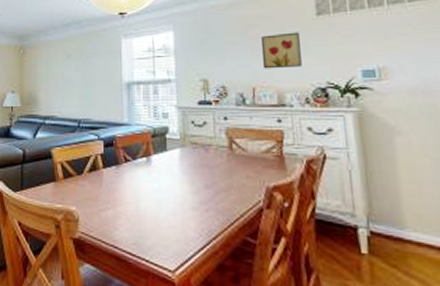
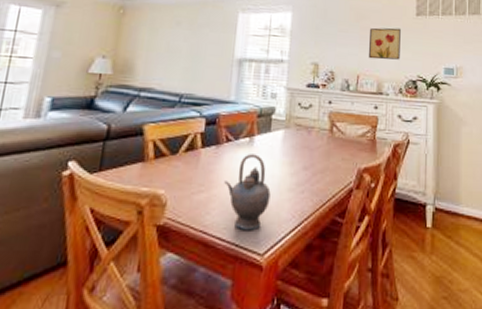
teapot: none [128,173,174,246] -> present [224,154,271,229]

